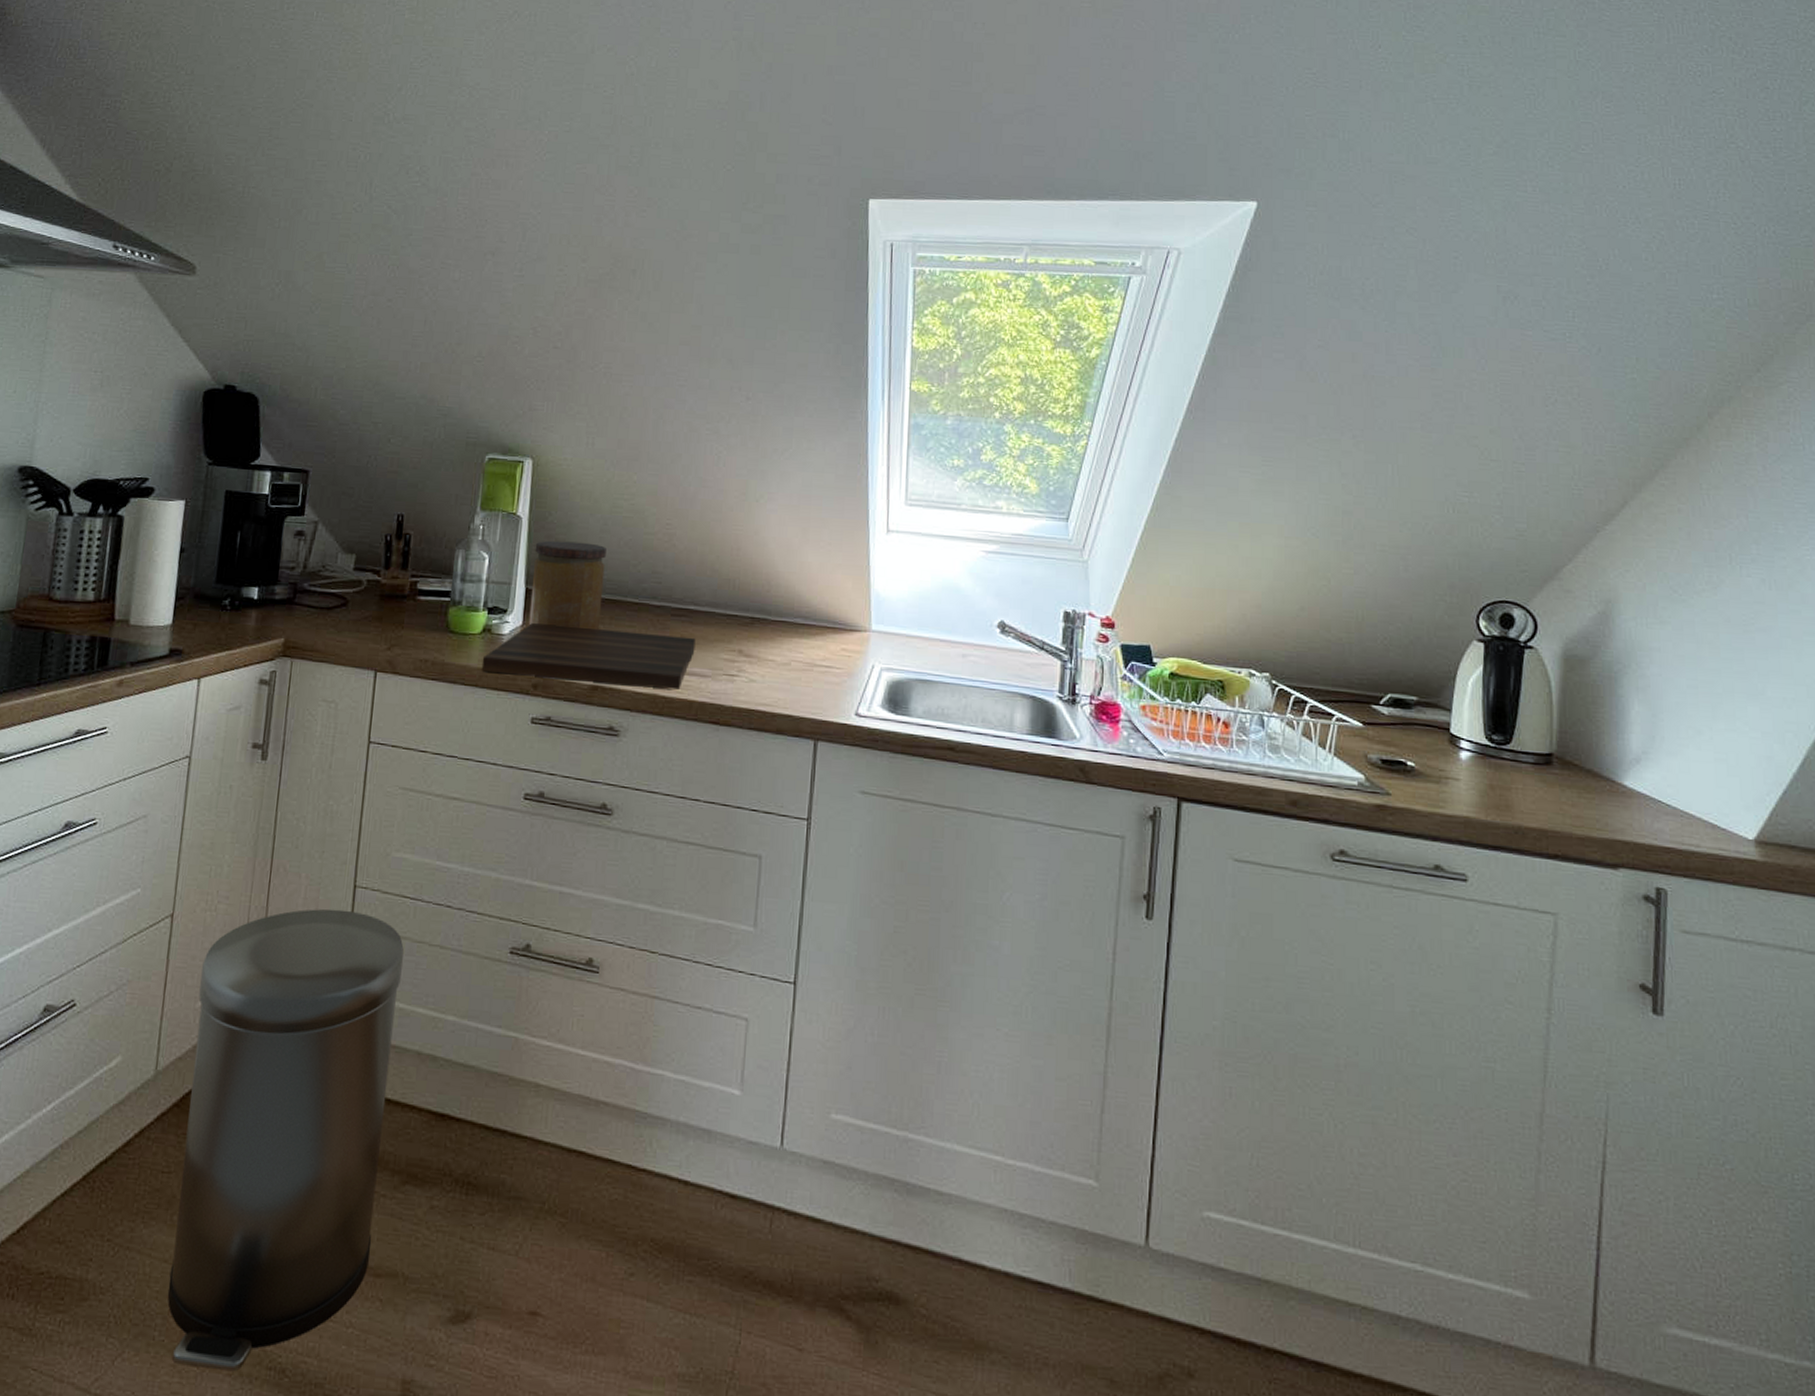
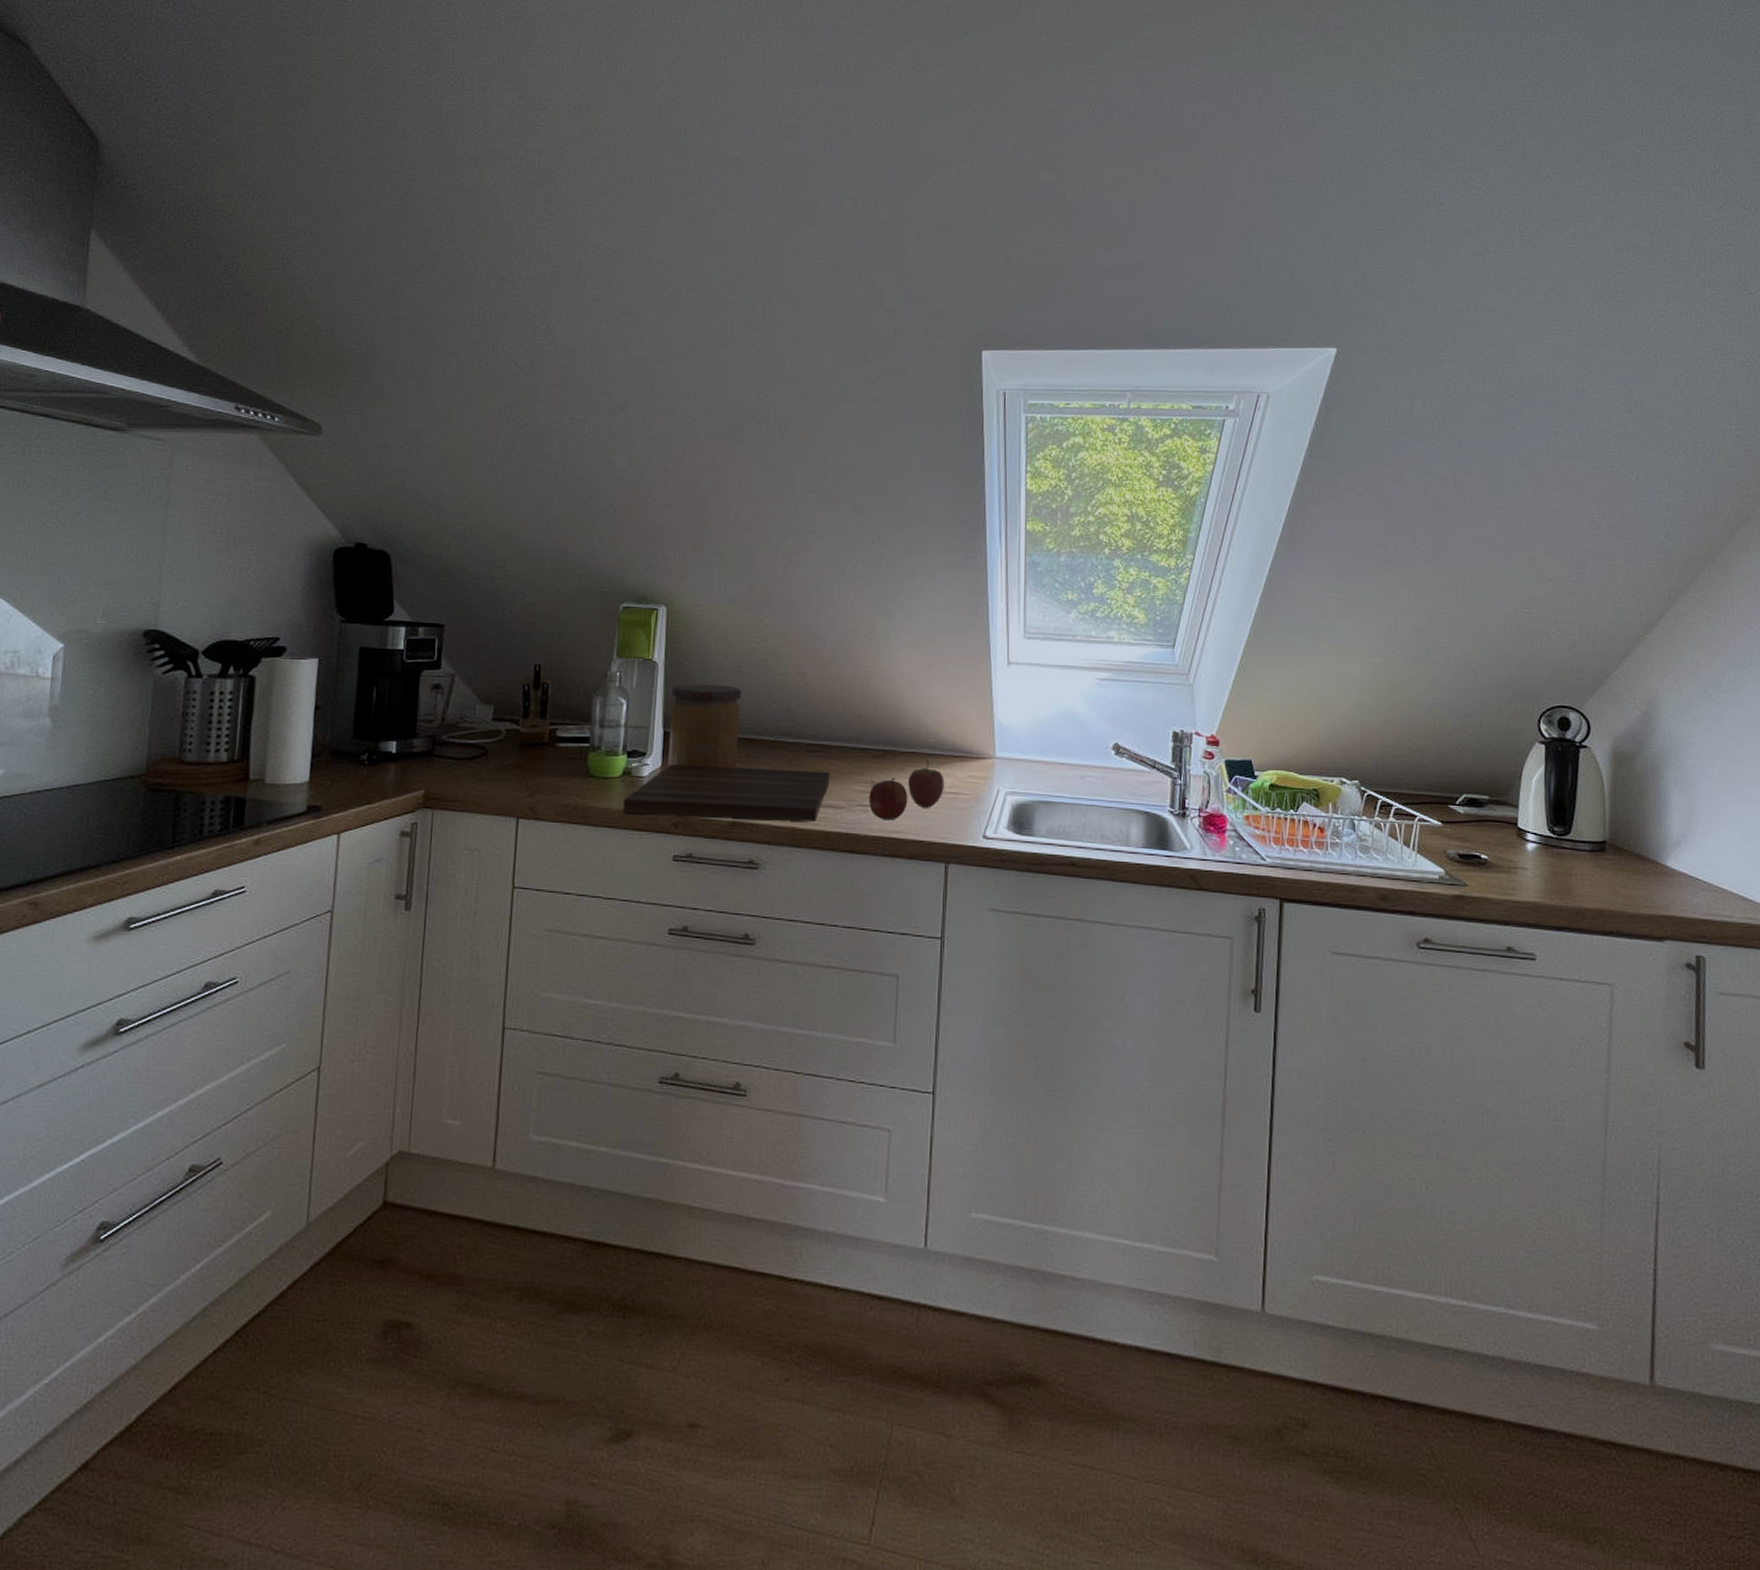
pedal bin: present [167,909,404,1372] -> none [326,1051,554,1510]
fruit: none [735,646,777,691] -> present [869,777,908,819]
fruit: none [777,630,816,681] -> present [908,760,944,808]

